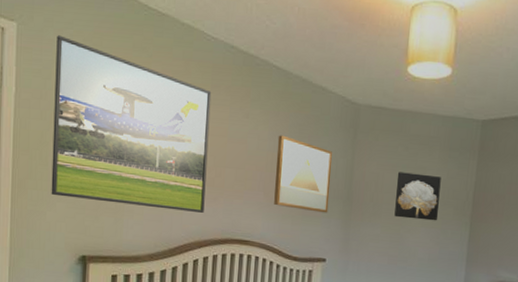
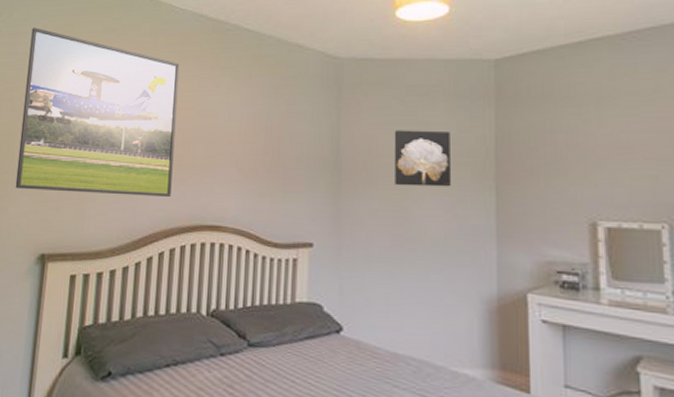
wall art: present [274,135,332,213] -> none [249,101,315,187]

